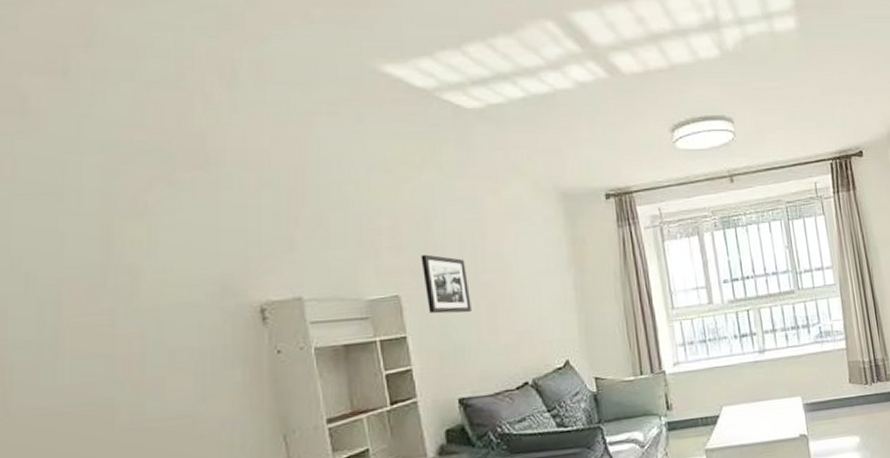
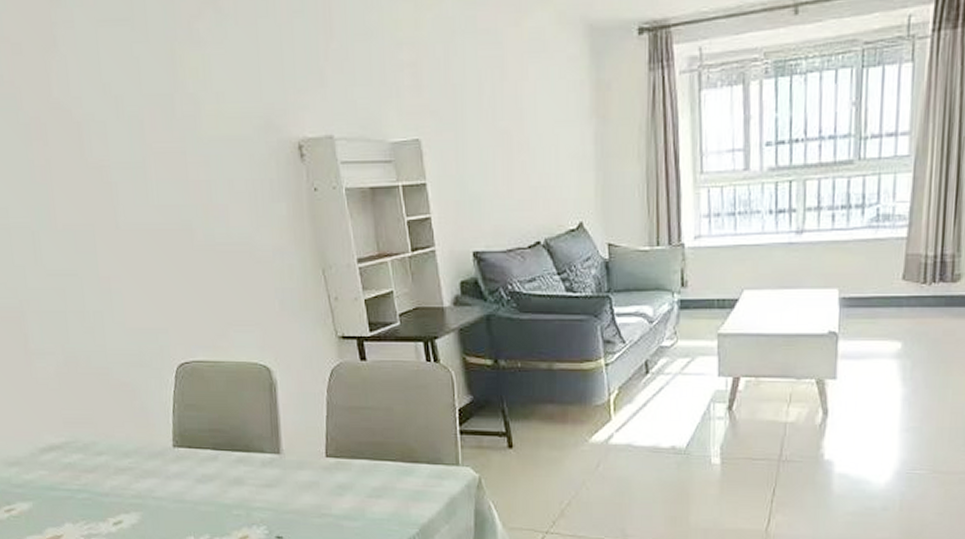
picture frame: present [420,254,473,314] -> none [440,95,489,163]

